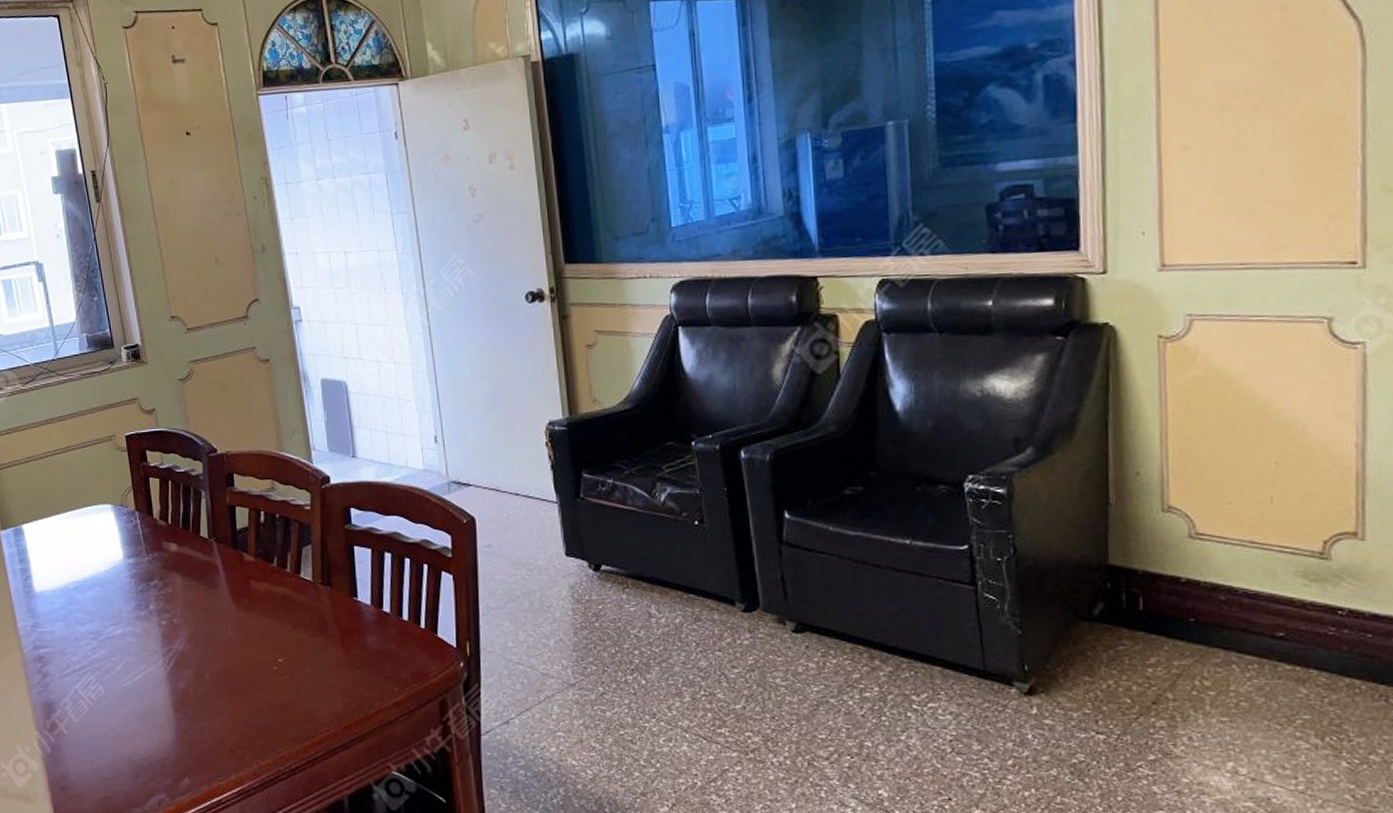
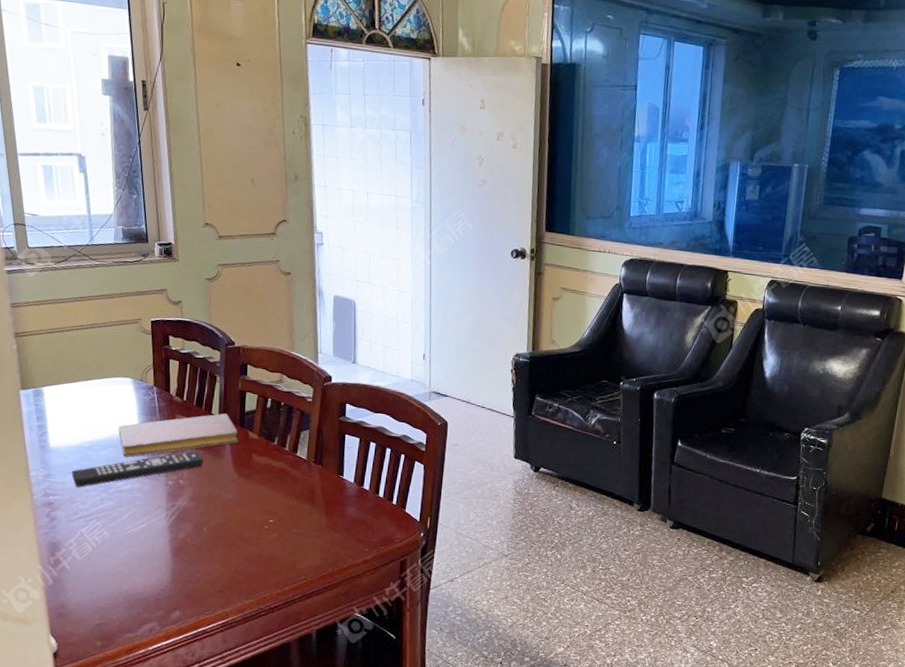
remote control: none [59,583,198,636] -> present [72,451,204,488]
notebook: none [103,534,233,596] -> present [118,413,239,457]

